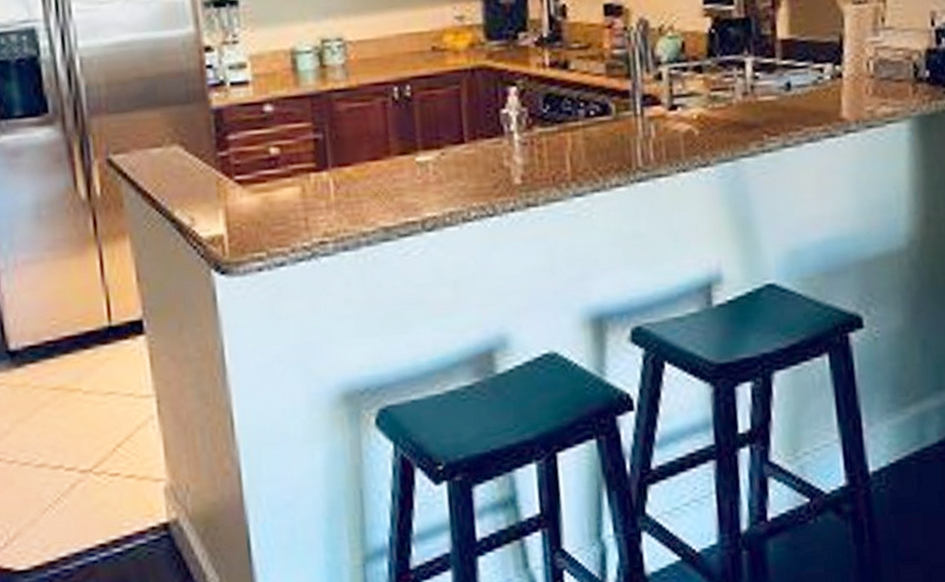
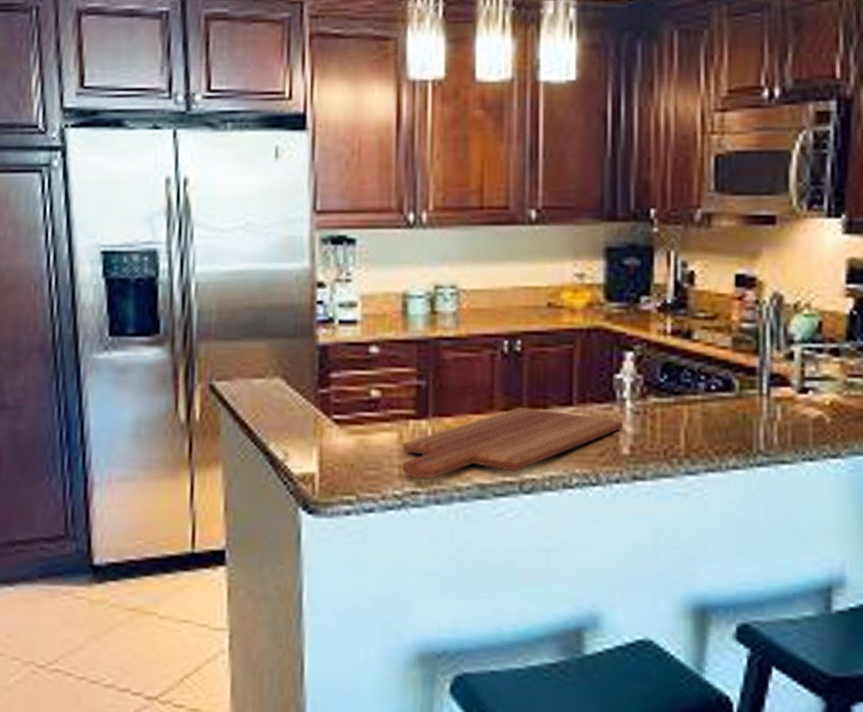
cutting board: none [305,149,513,230] -> present [401,406,623,480]

